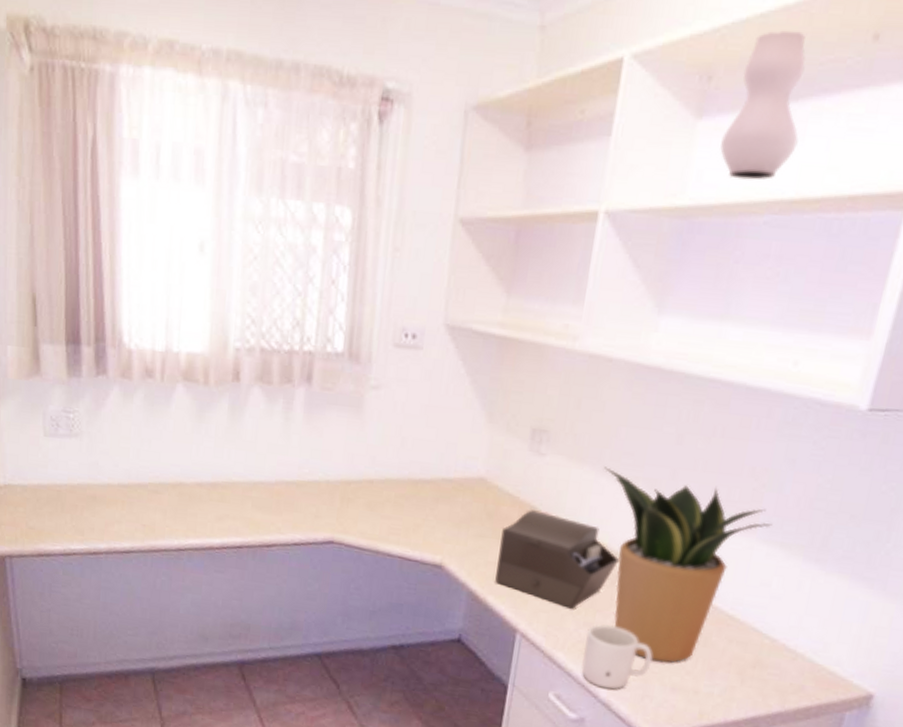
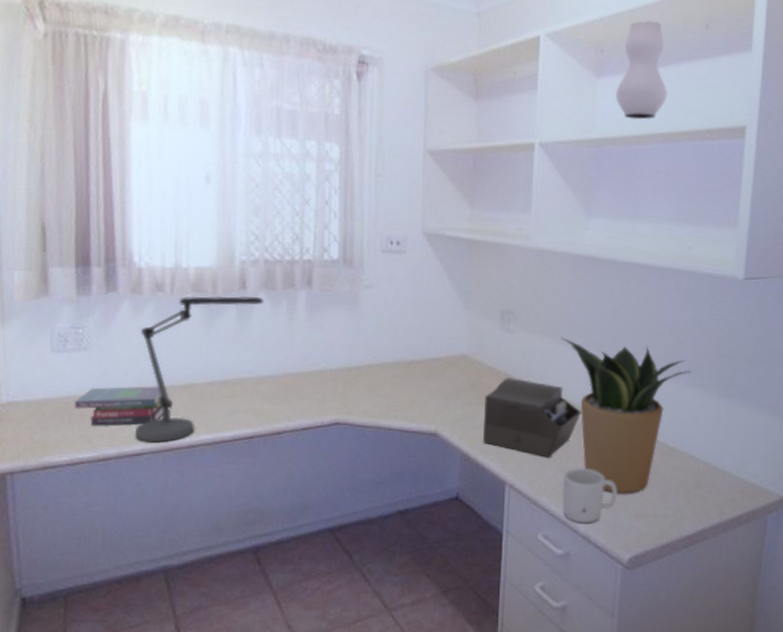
books: none [66,478,157,521] -> present [74,386,168,426]
desk lamp: none [124,385,259,542] -> present [135,296,264,443]

